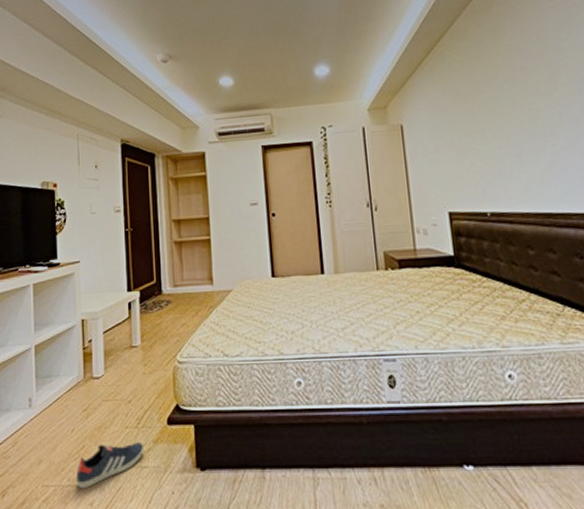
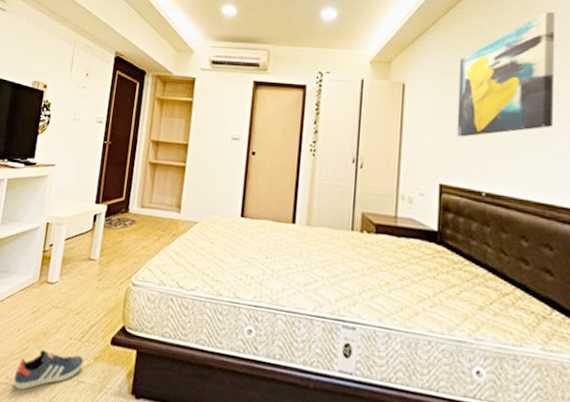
wall art: none [447,38,538,166] -> present [456,11,555,137]

